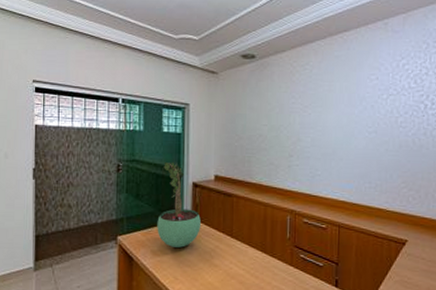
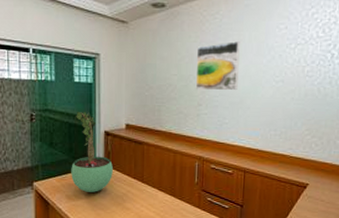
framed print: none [286,92,331,142] -> present [195,41,240,91]

